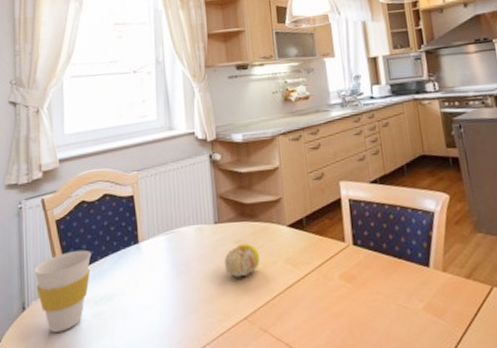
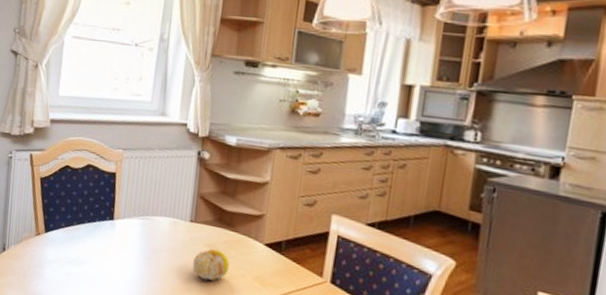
cup: present [33,249,92,332] -> none [16,209,69,280]

